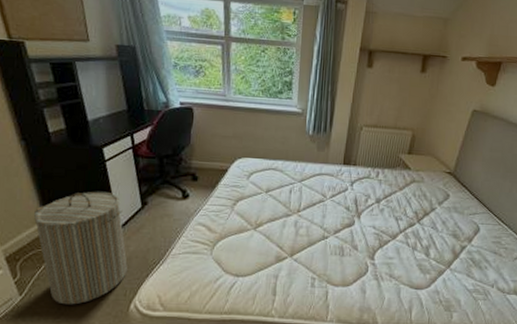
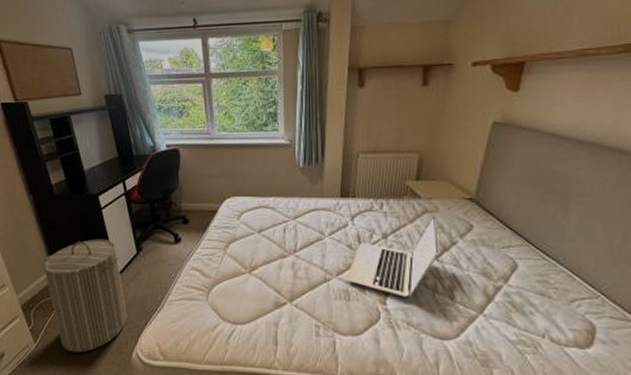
laptop: none [341,185,422,255] -> present [345,216,439,298]

